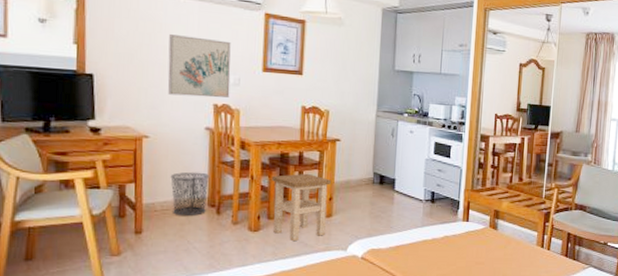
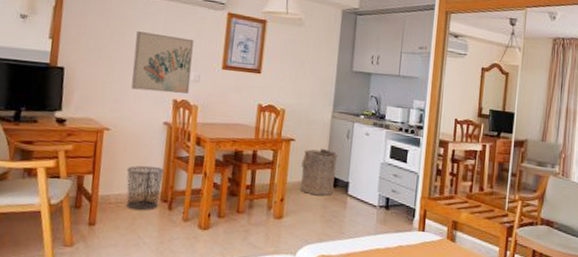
stool: present [272,173,332,241] -> none [223,172,284,242]
laundry hamper: none [347,147,384,193] -> present [299,148,338,196]

